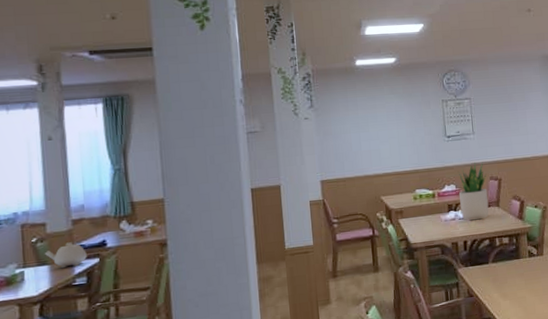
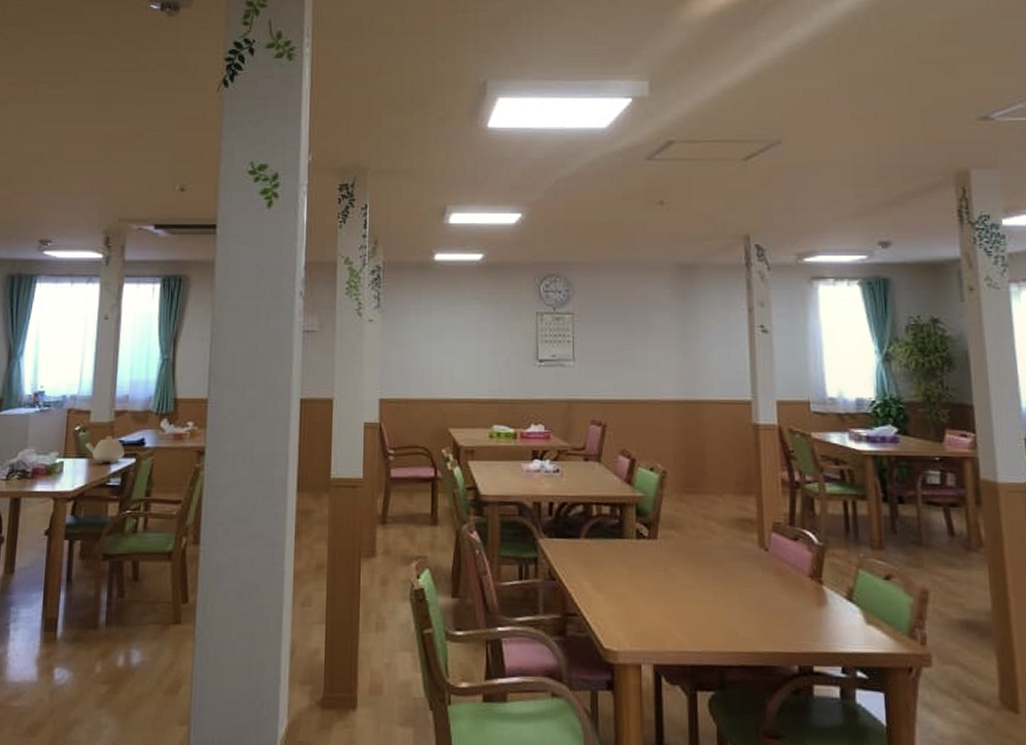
planter: present [459,162,489,221] -> none [549,399,587,477]

